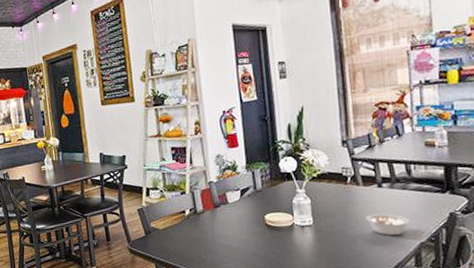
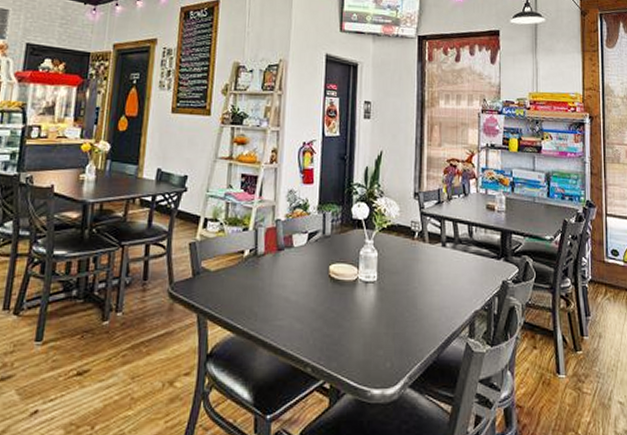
legume: present [365,213,409,235] -> none [428,275,467,300]

